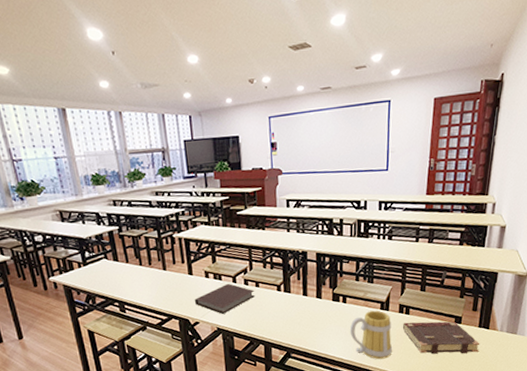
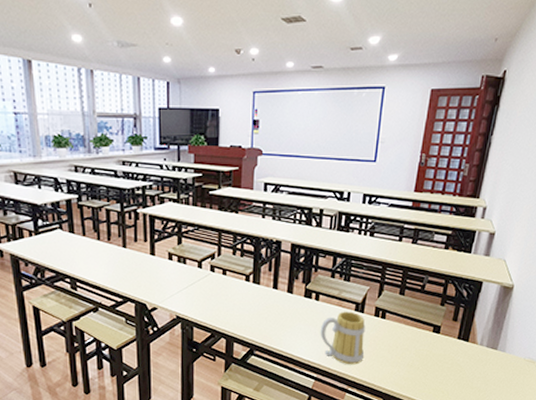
notebook: present [195,283,255,314] -> none [155,268,221,301]
book: present [403,321,480,355] -> none [377,327,458,366]

